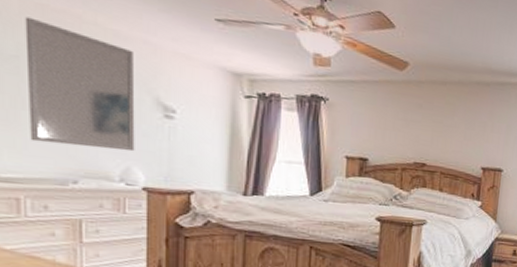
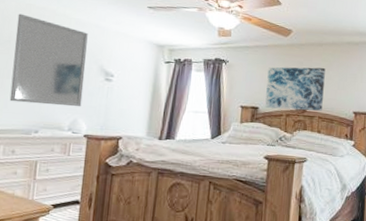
wall art: none [376,108,450,165] -> present [265,67,325,111]

